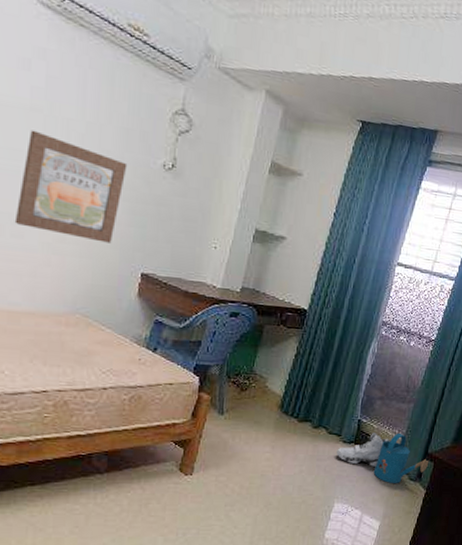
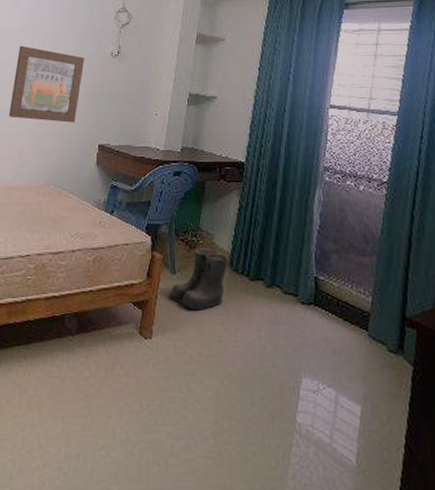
boots: none [214,391,280,449] -> present [169,248,228,311]
sneaker: present [336,433,390,467] -> none [296,292,356,334]
watering can: present [373,432,430,483] -> none [342,292,410,356]

